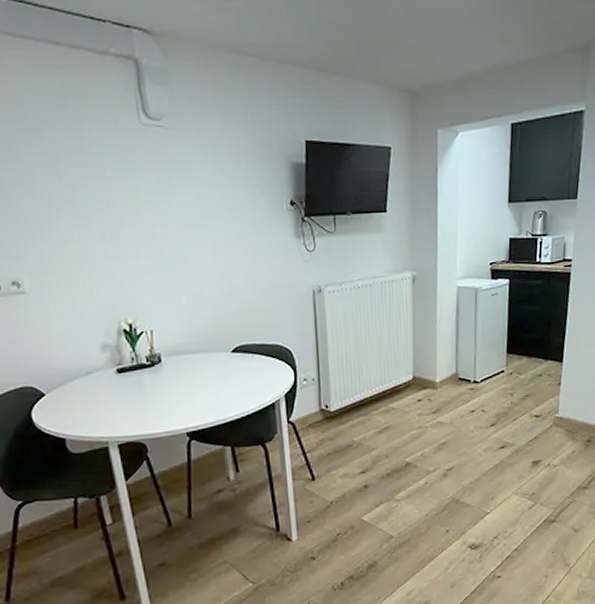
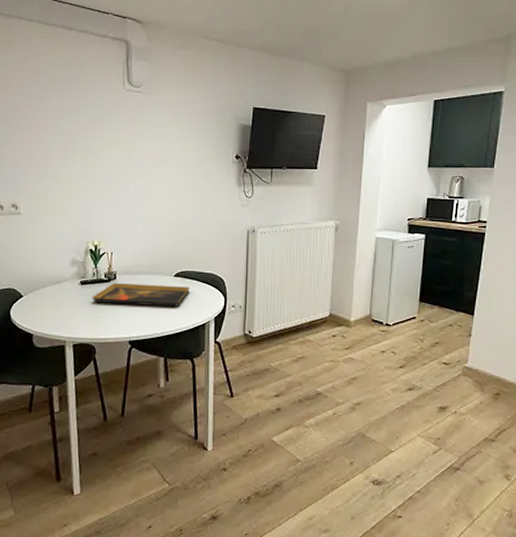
decorative tray: none [133,363,252,393] -> present [91,282,190,308]

